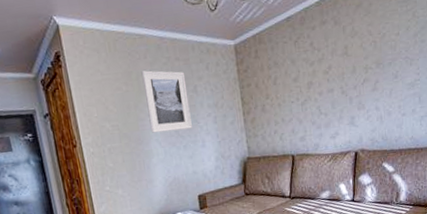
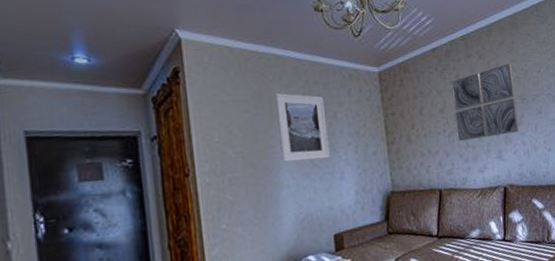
wall art: none [305,27,374,109] -> present [451,63,520,141]

